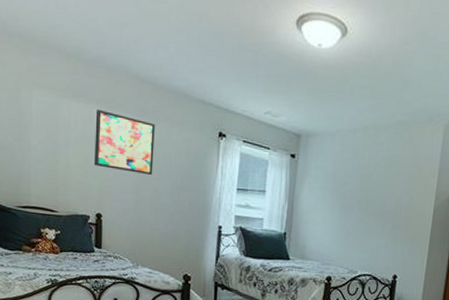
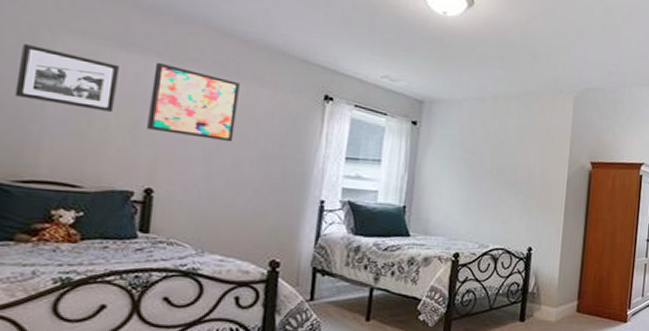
picture frame: none [11,99,72,152] -> present [14,44,119,112]

